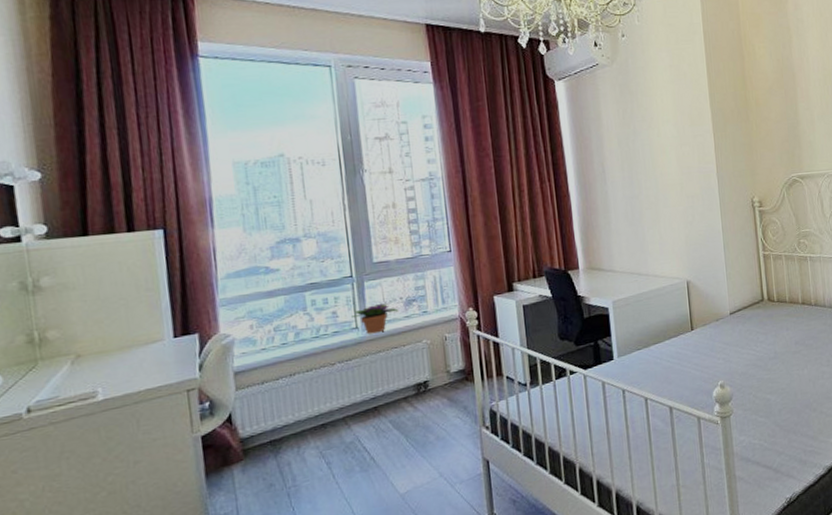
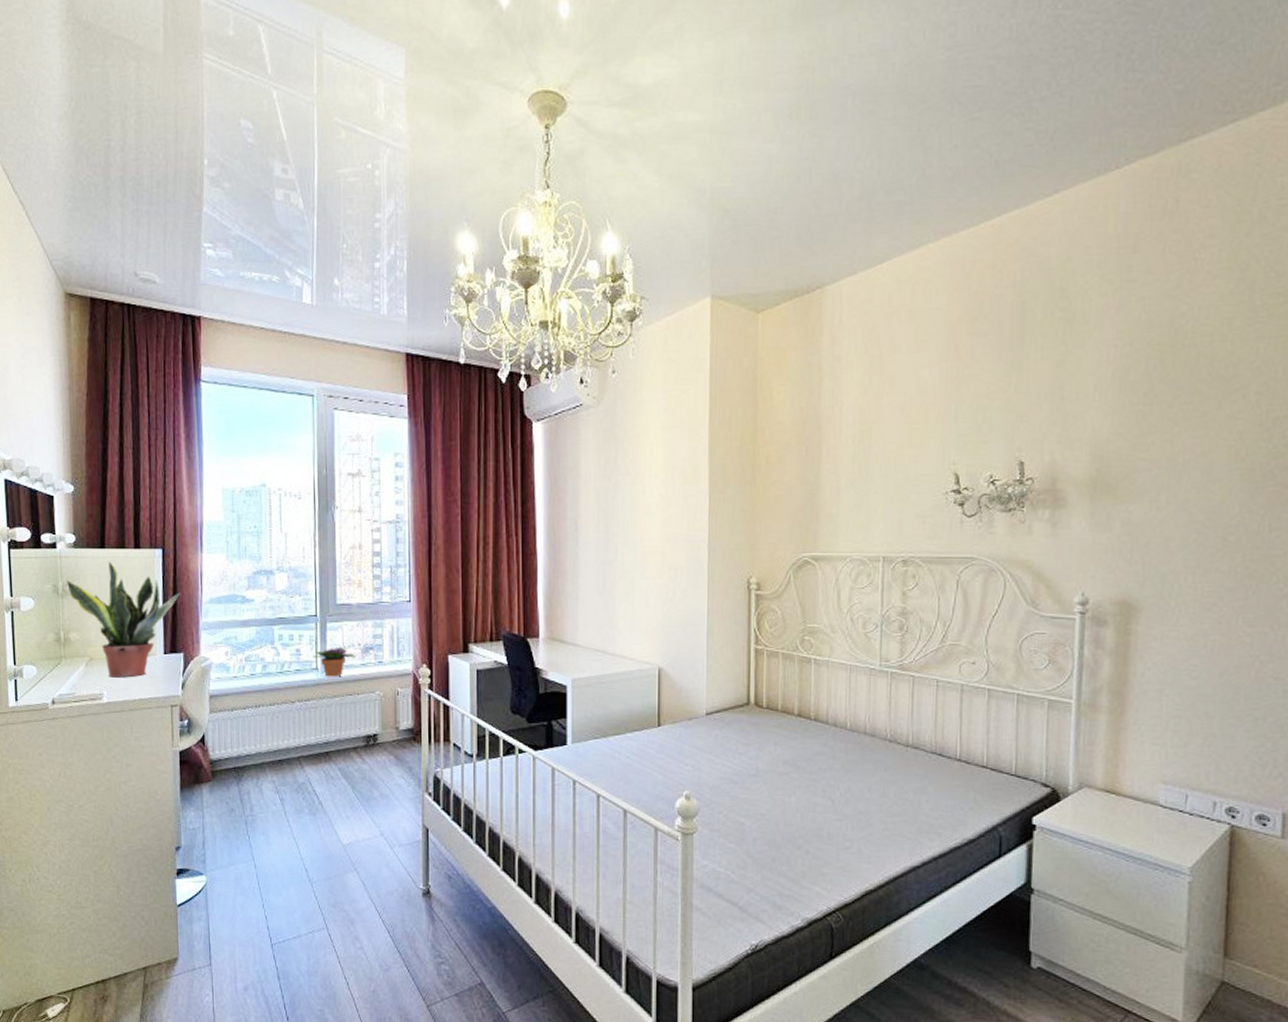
potted plant: none [39,249,190,373] -> present [67,561,180,678]

